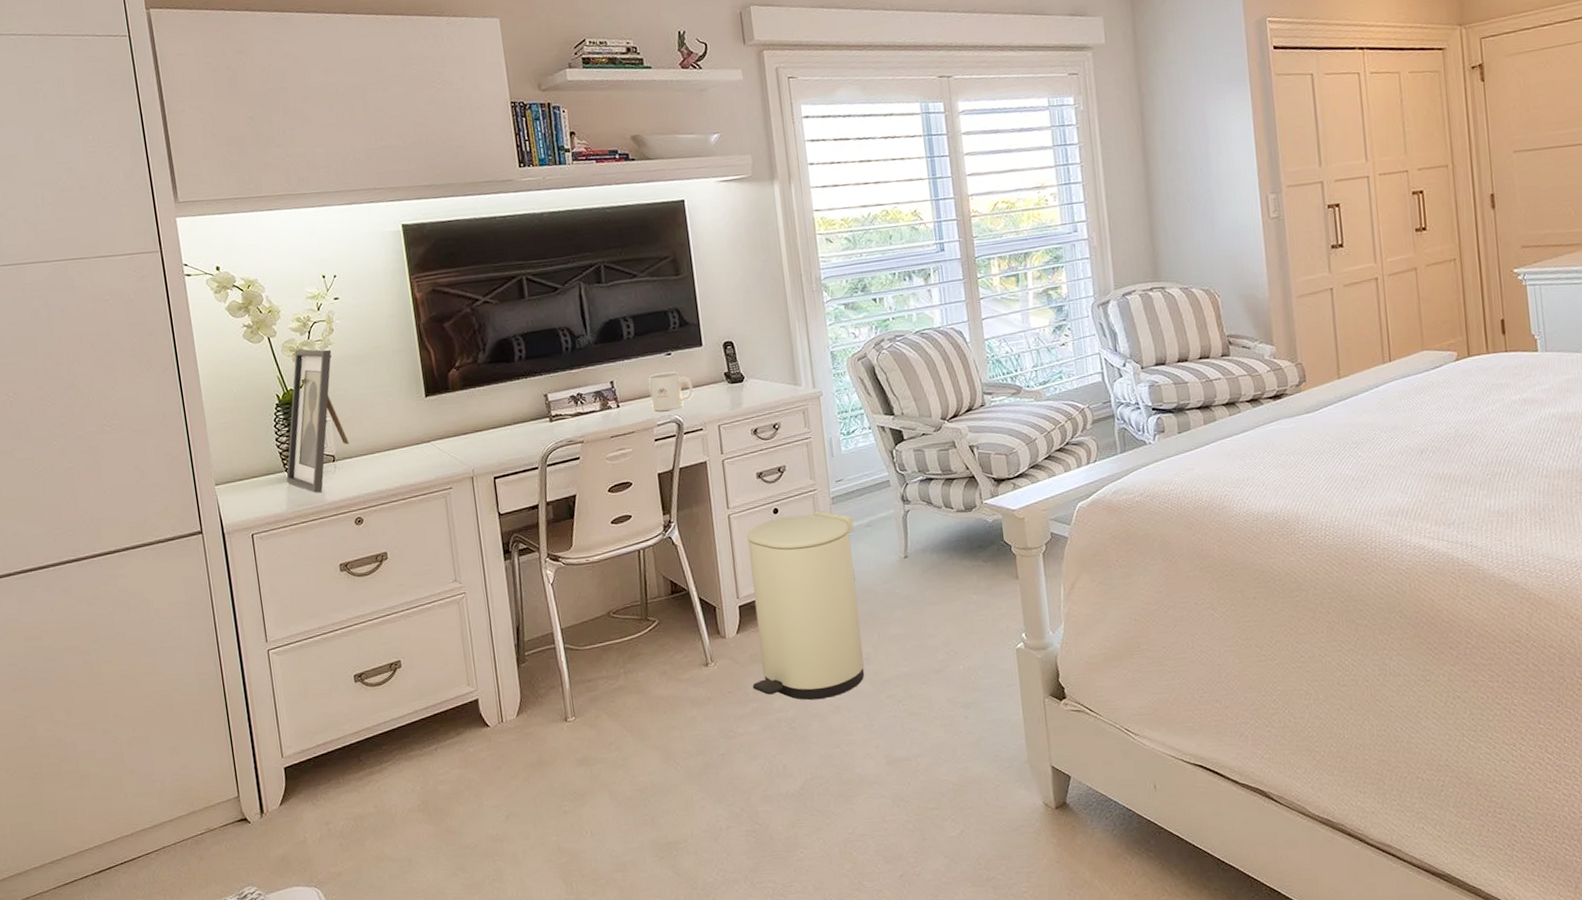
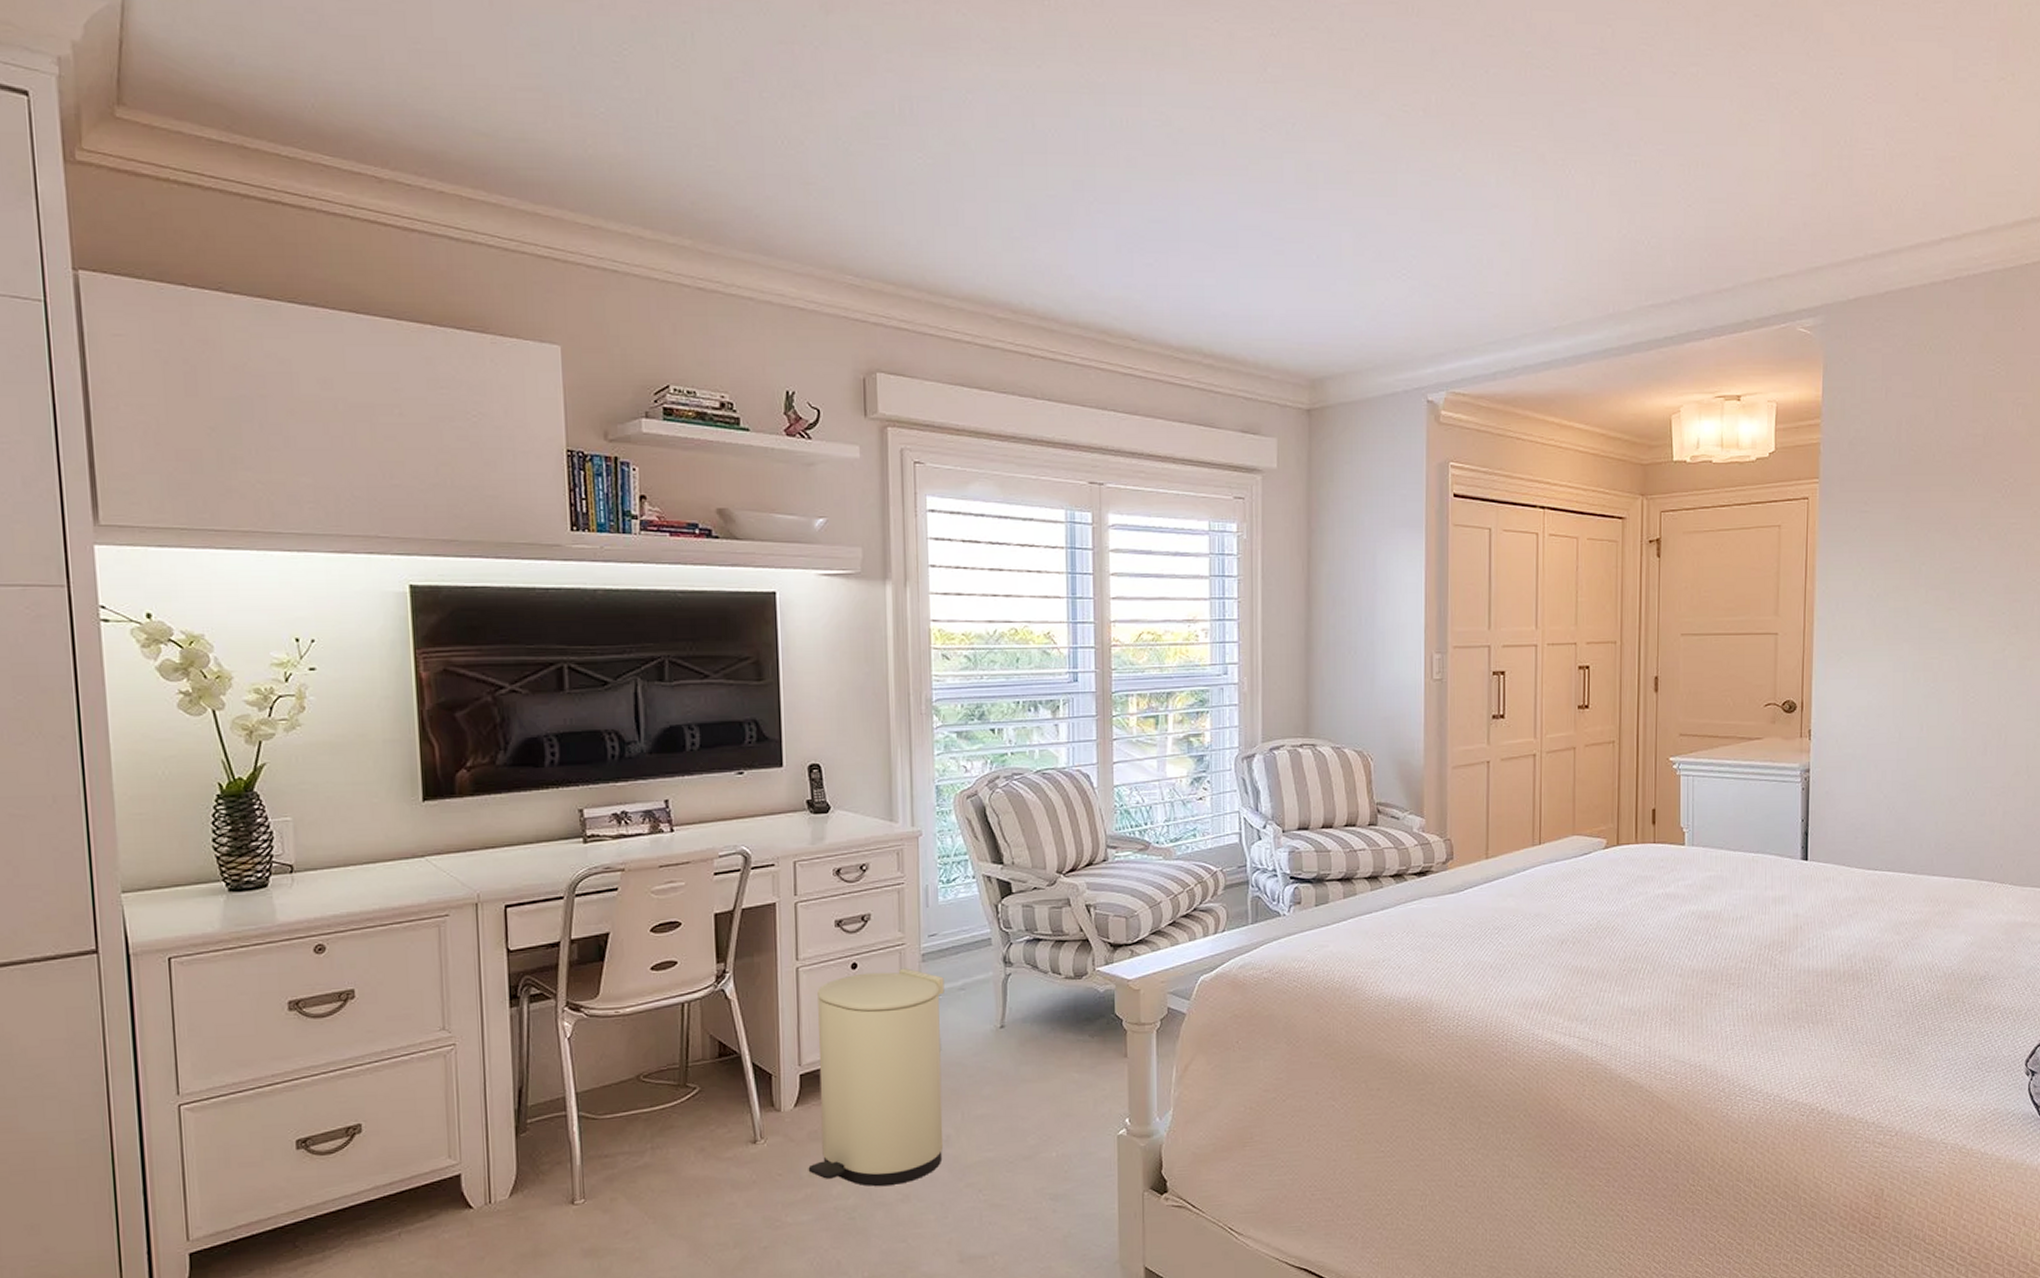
picture frame: present [286,349,349,493] -> none [224,728,315,910]
mug: present [649,372,693,412] -> none [713,794,767,841]

